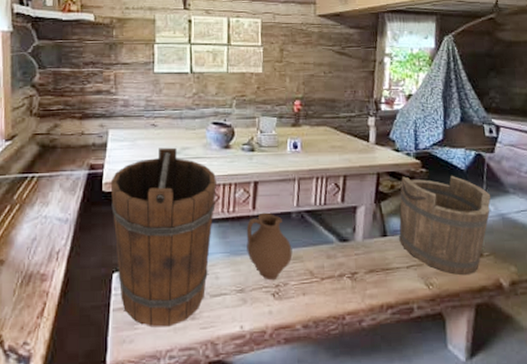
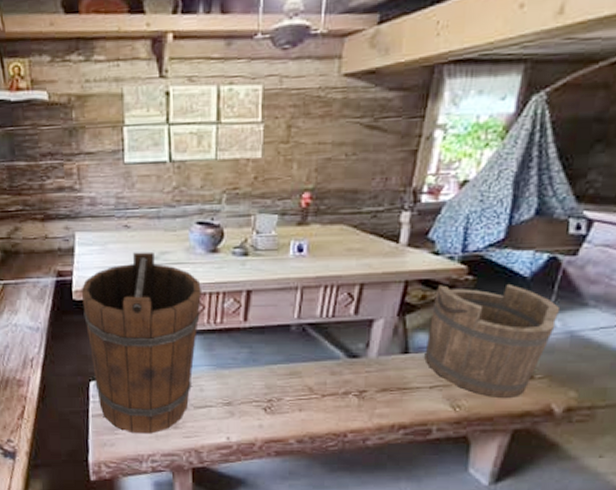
jug: present [246,212,293,281] -> none [236,324,289,396]

